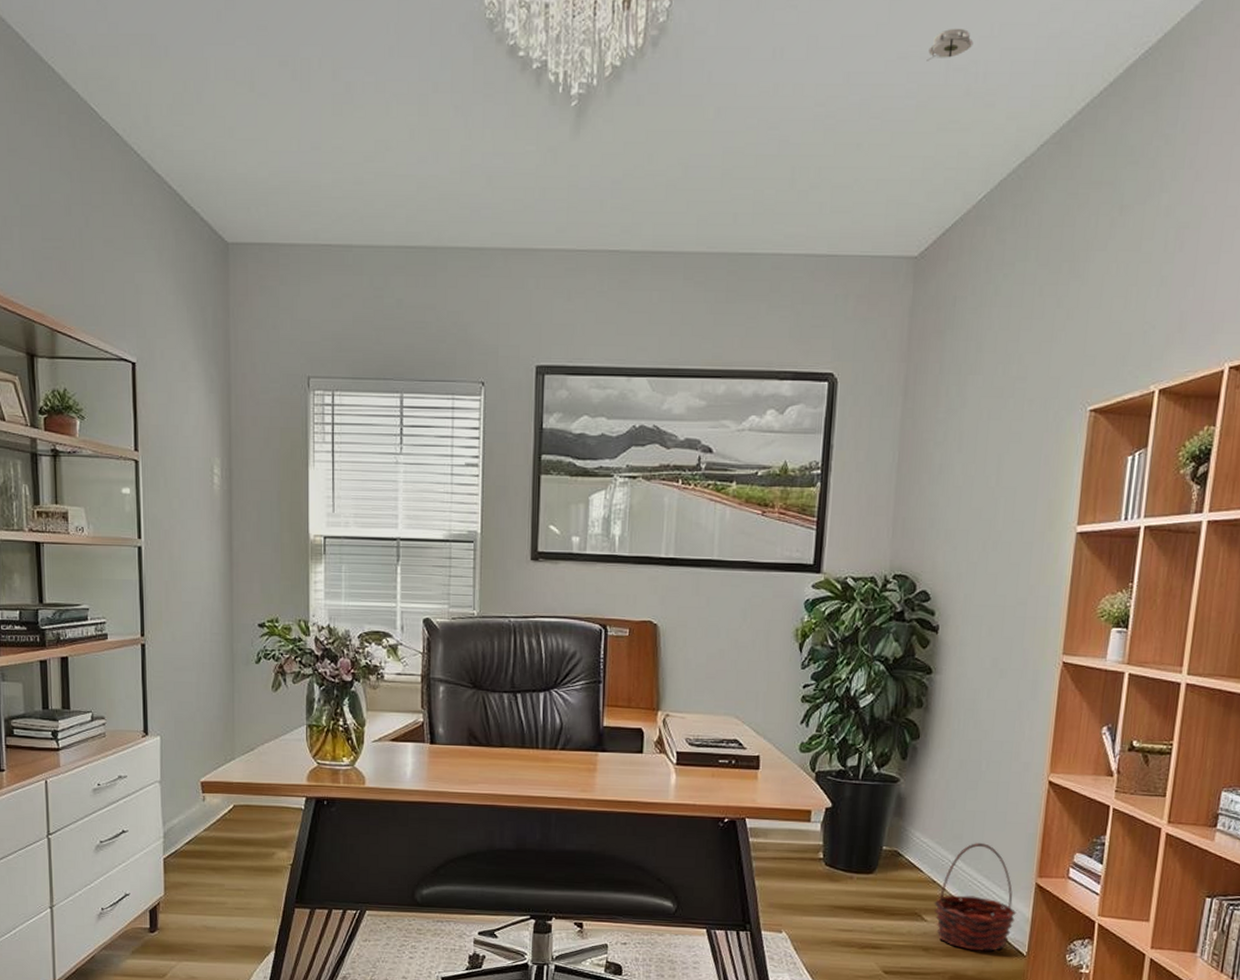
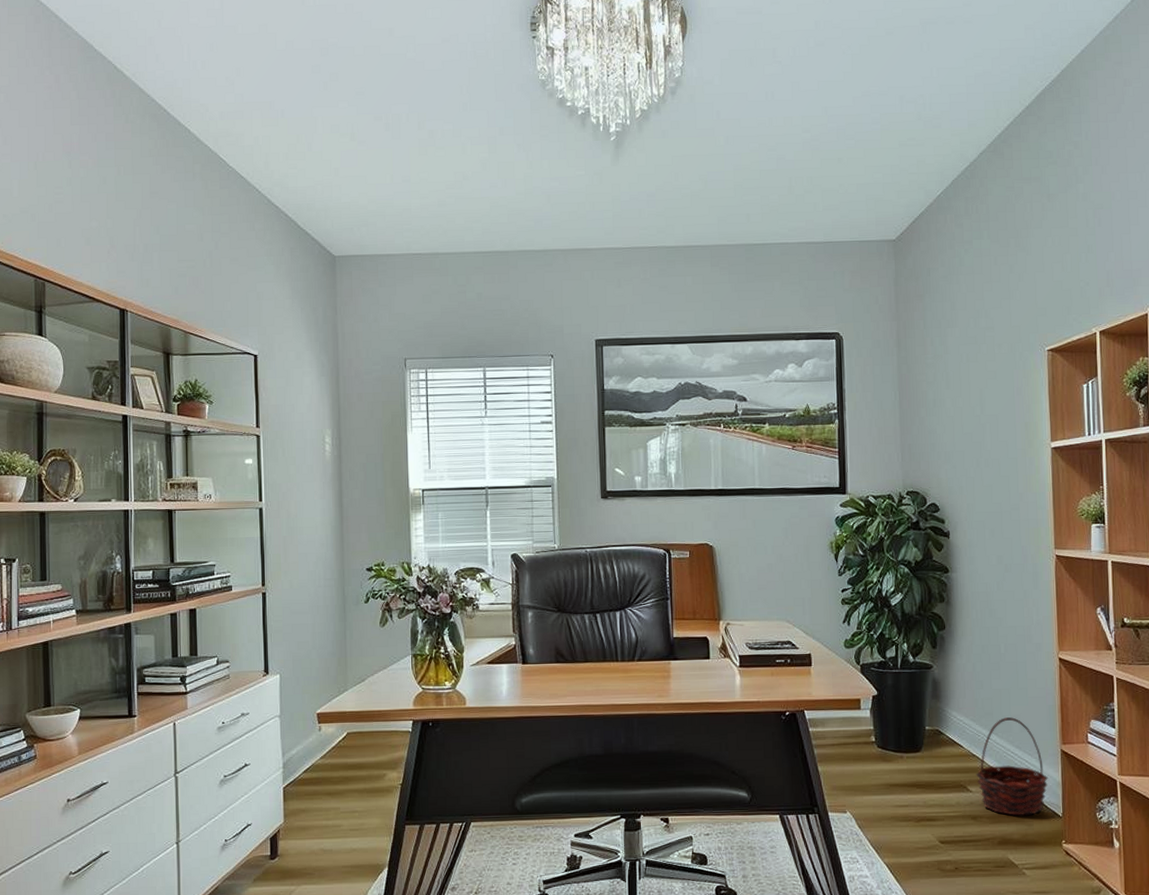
smoke detector: present [926,28,974,61] -> none [884,72,919,97]

